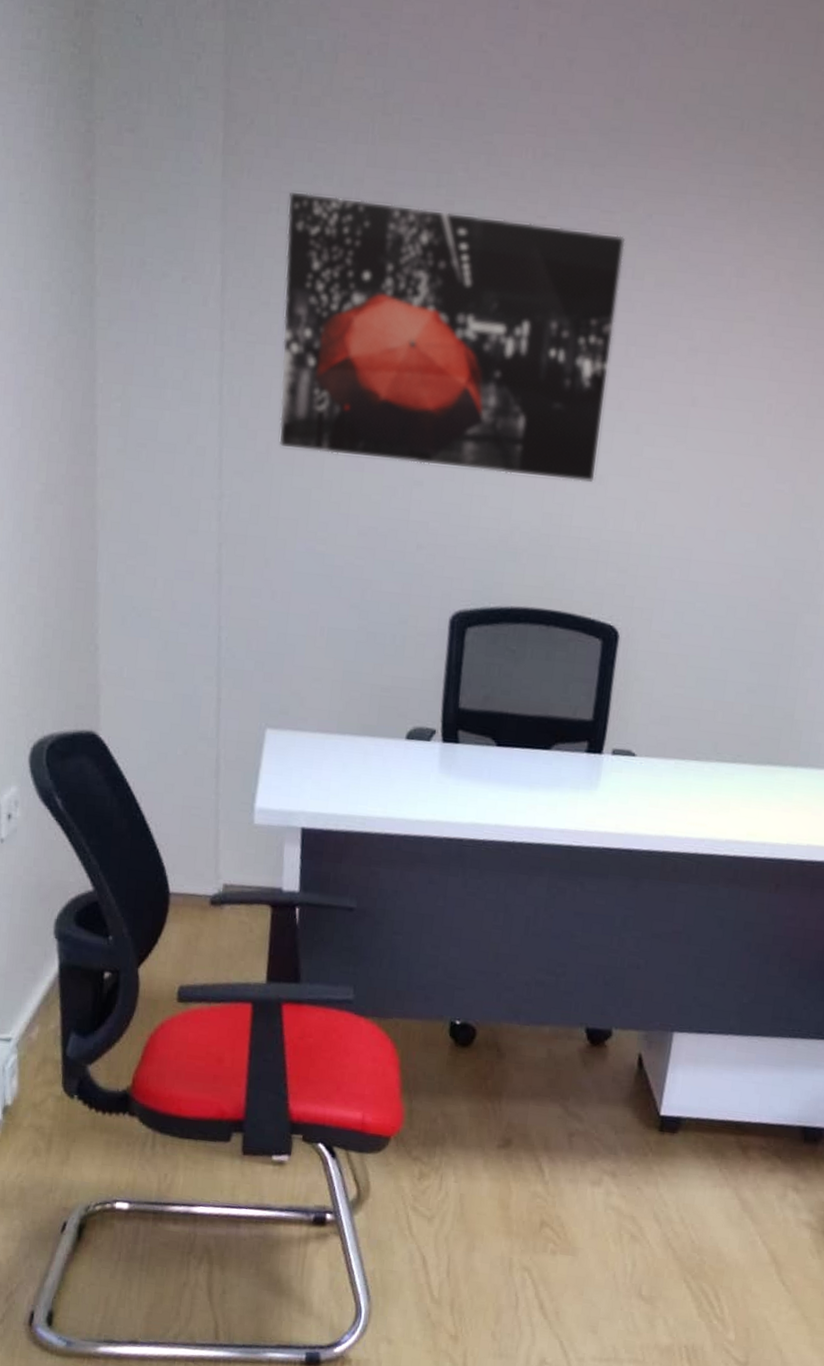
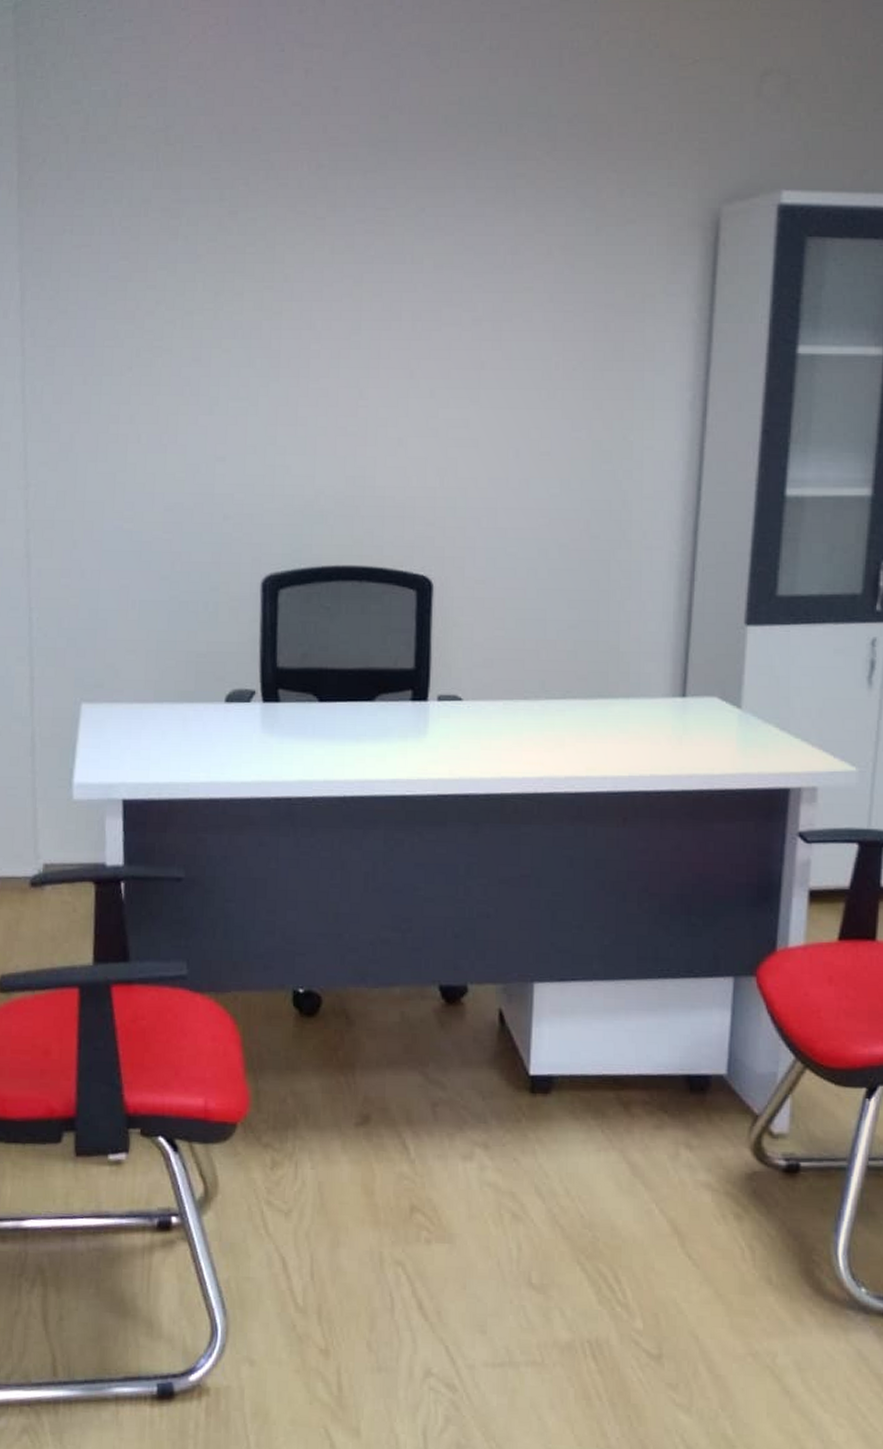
wall art: present [279,191,625,483] -> none [80,215,402,446]

